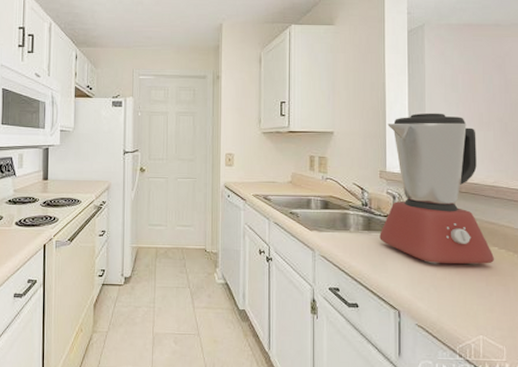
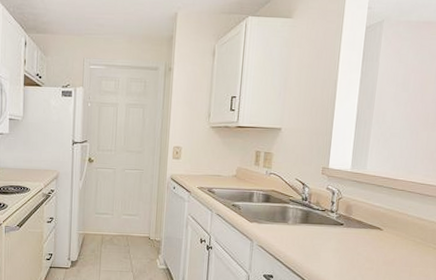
blender: present [379,112,494,265] -> none [315,111,421,257]

